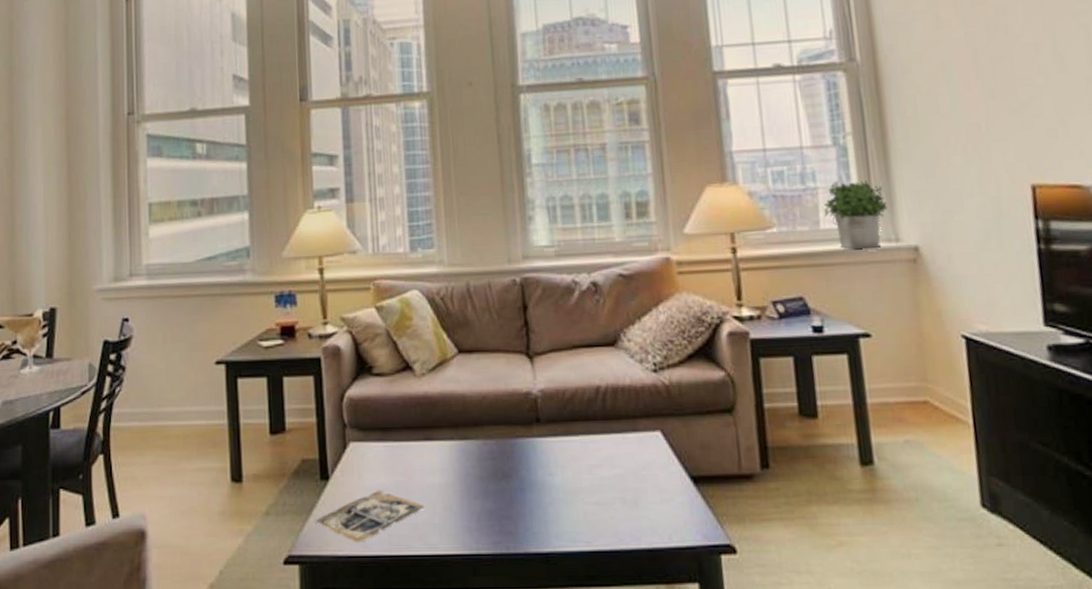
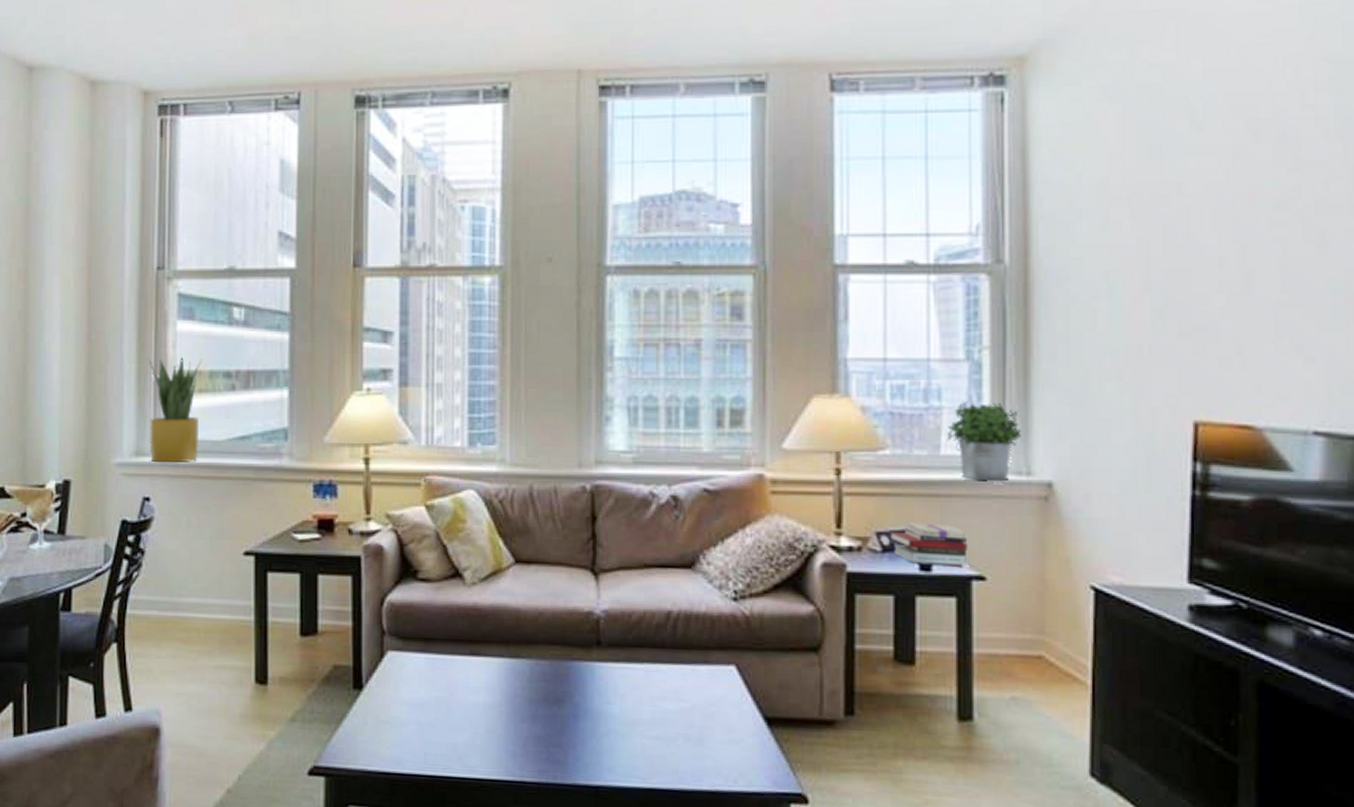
planter: none [122,190,170,287] -> present [148,357,202,464]
magazine: present [314,490,426,543] -> none [344,704,467,759]
books: none [785,290,856,328] -> present [891,522,970,568]

